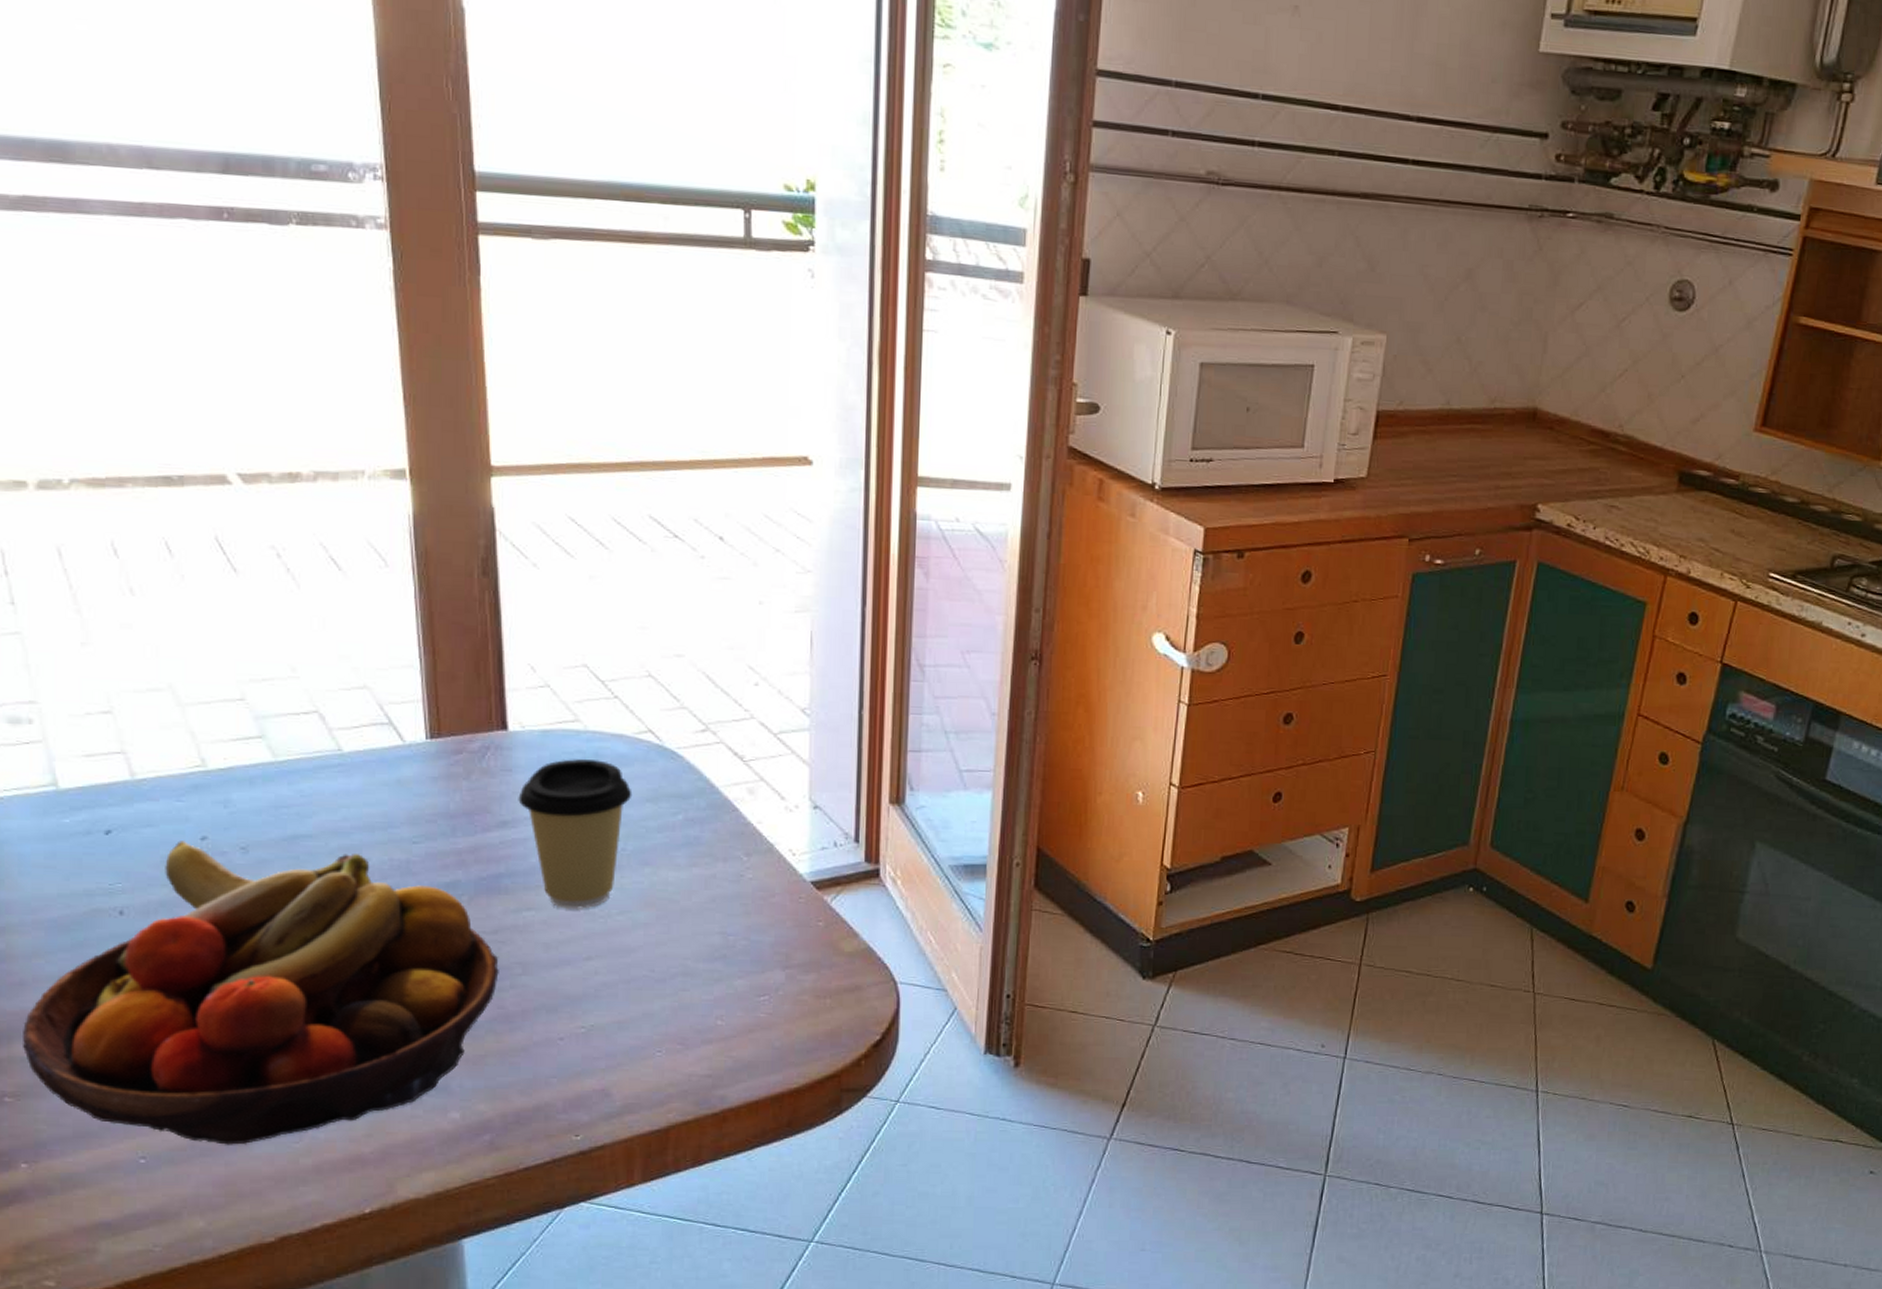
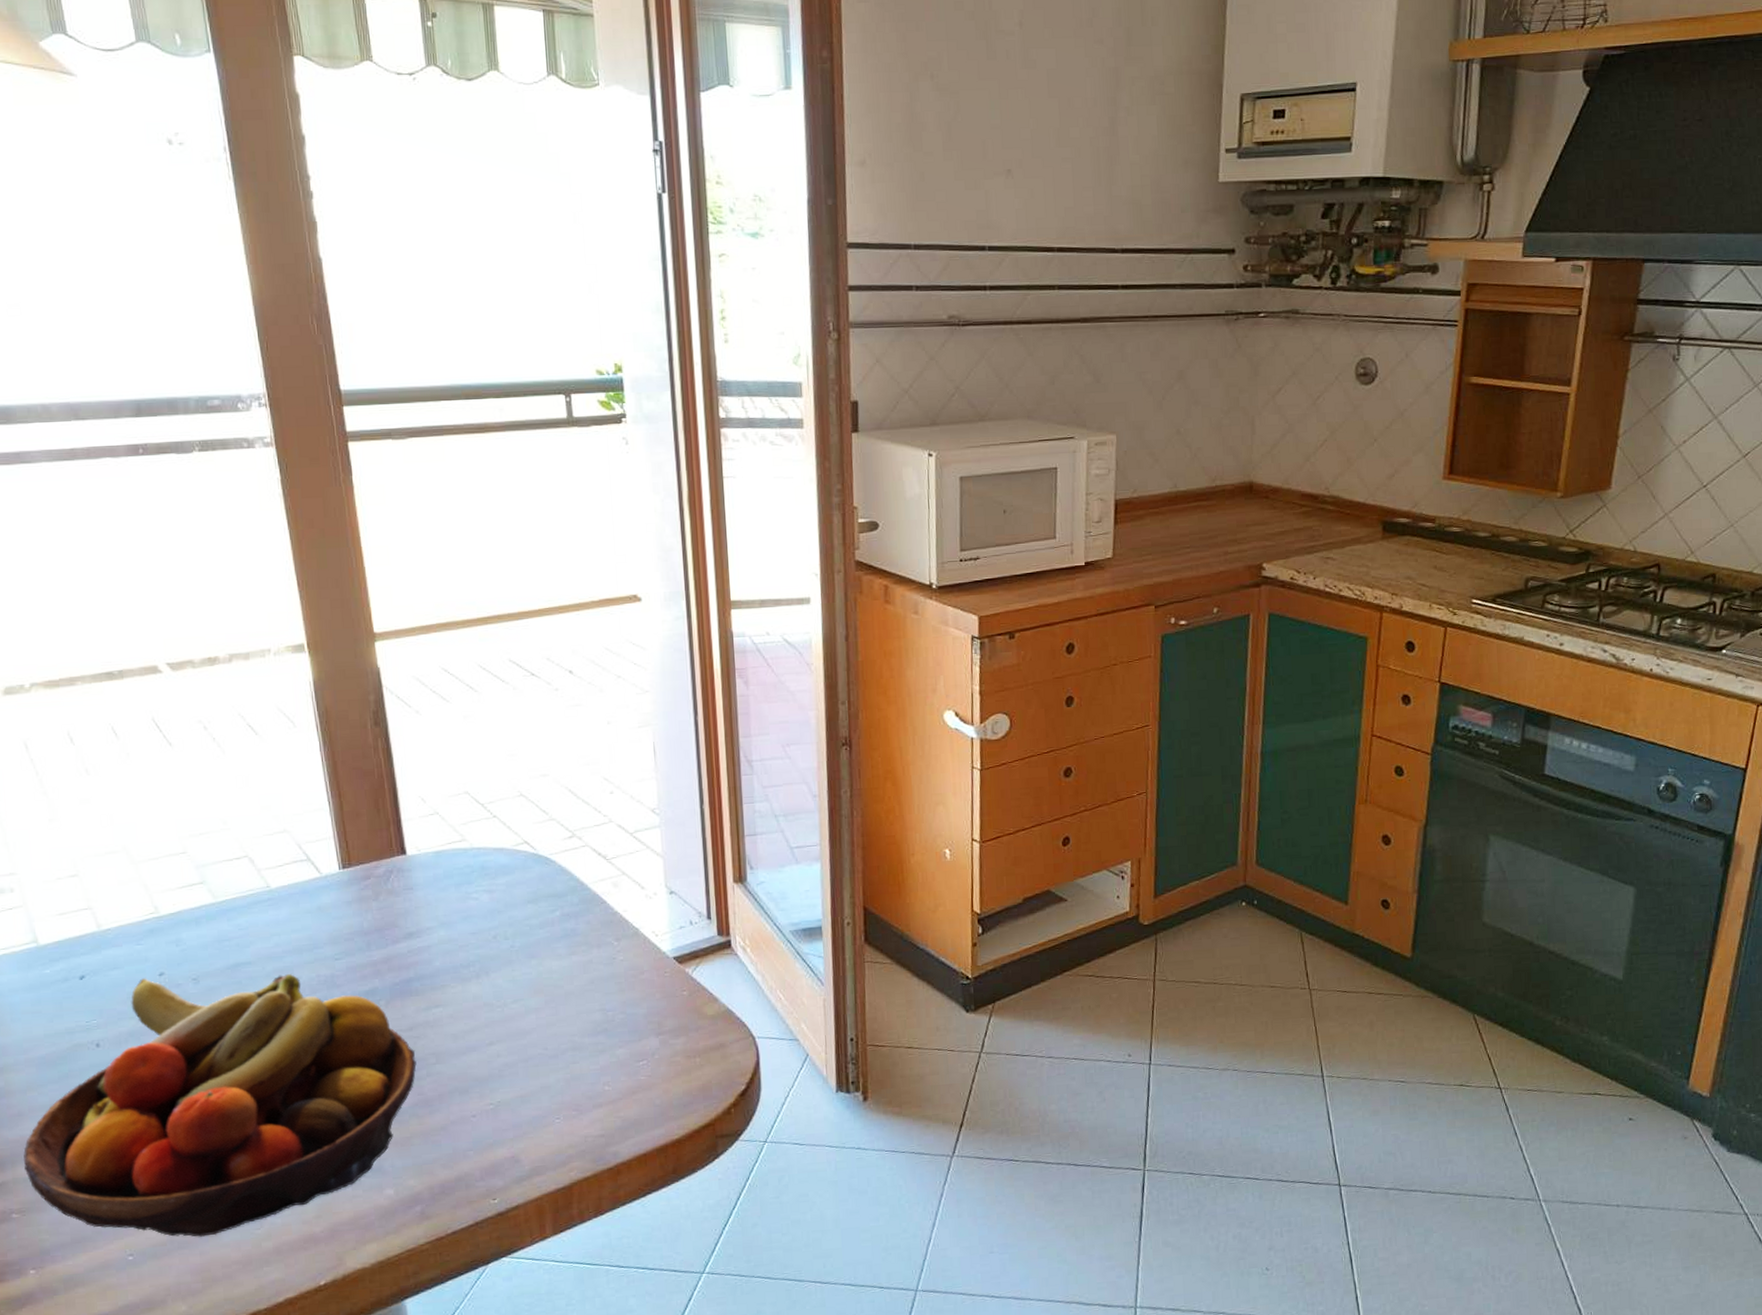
coffee cup: present [518,759,633,911] -> none [420,872,516,1004]

